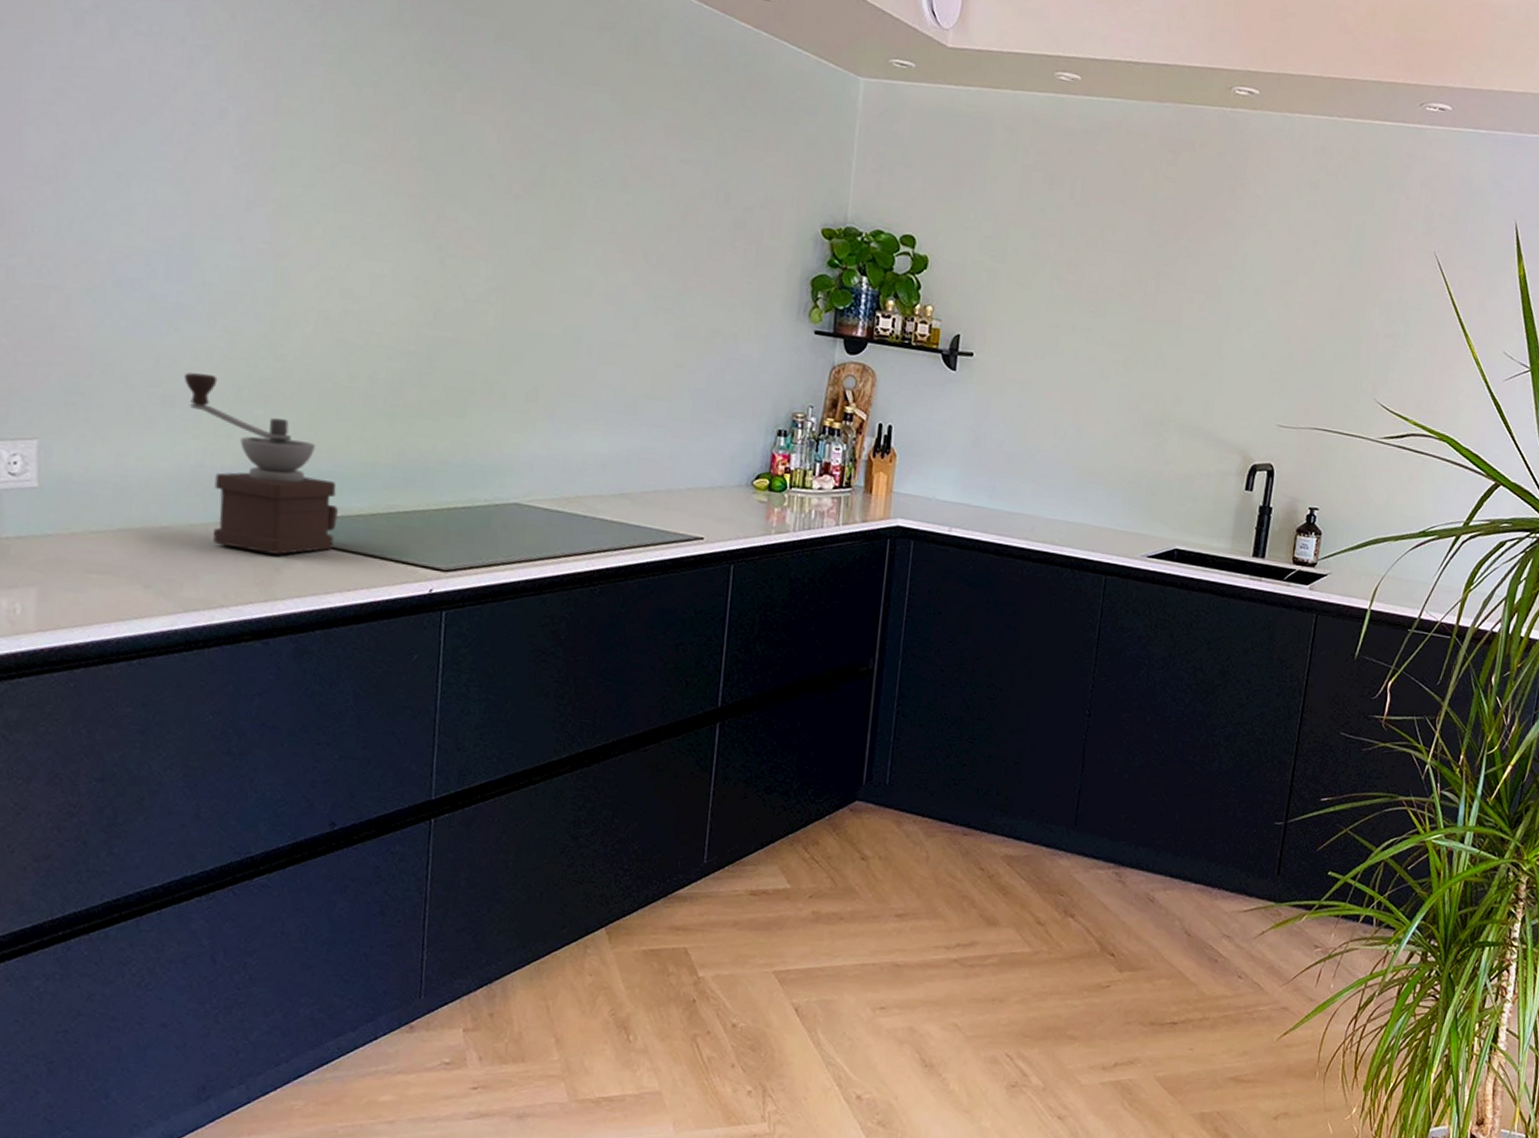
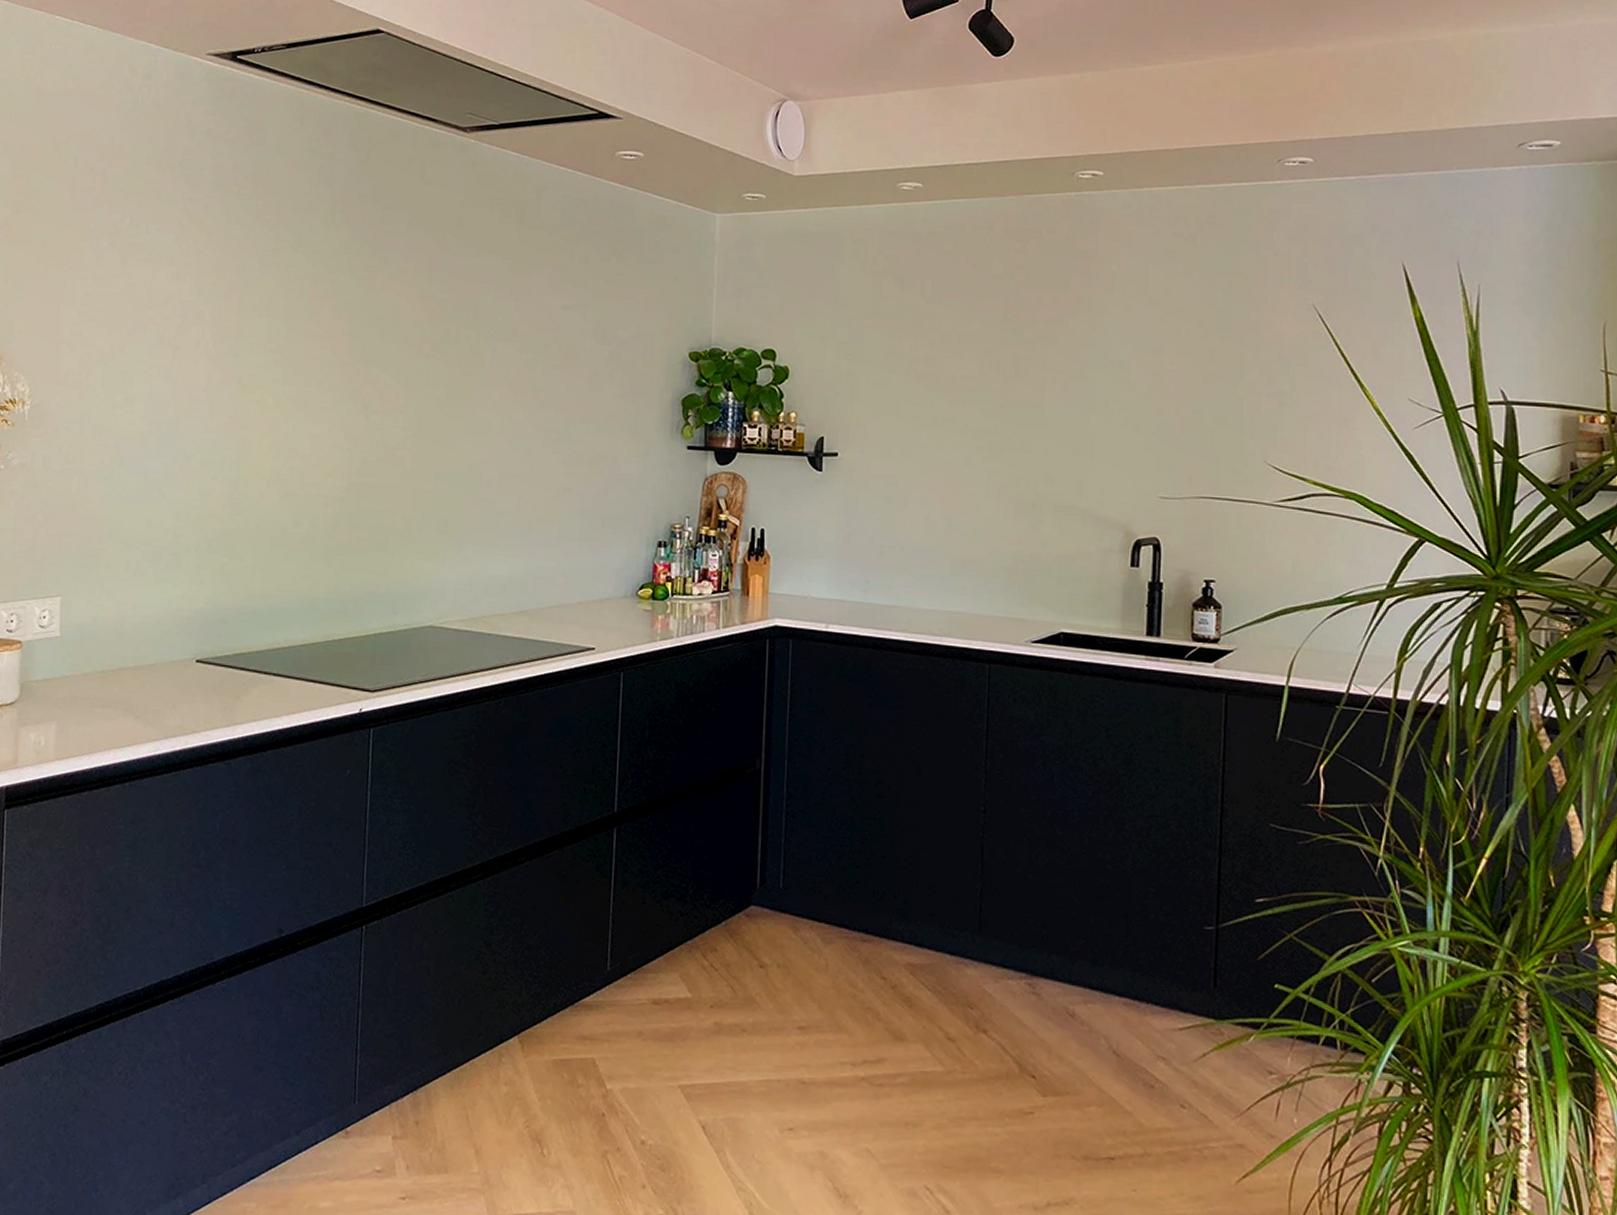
coffee grinder: present [184,372,338,555] -> none [168,531,286,684]

